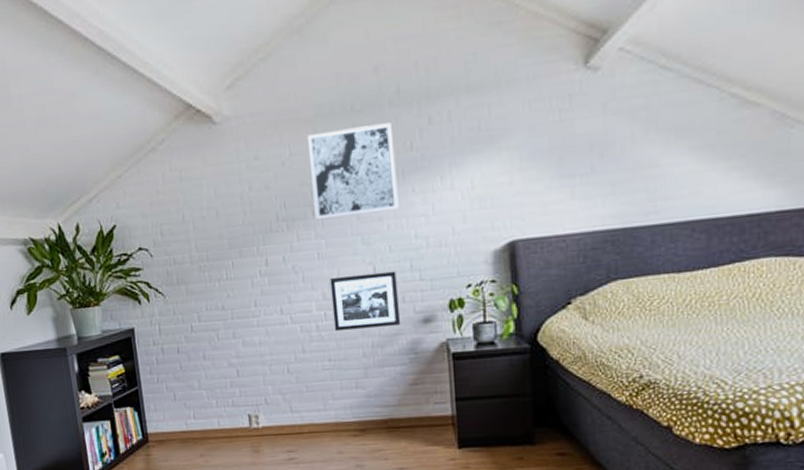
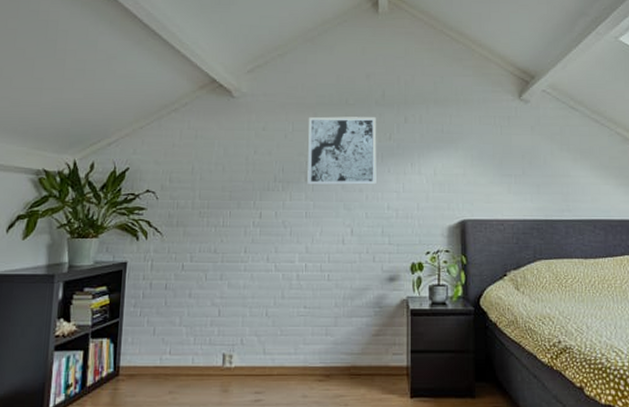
picture frame: present [330,271,401,332] -> none [312,234,370,282]

